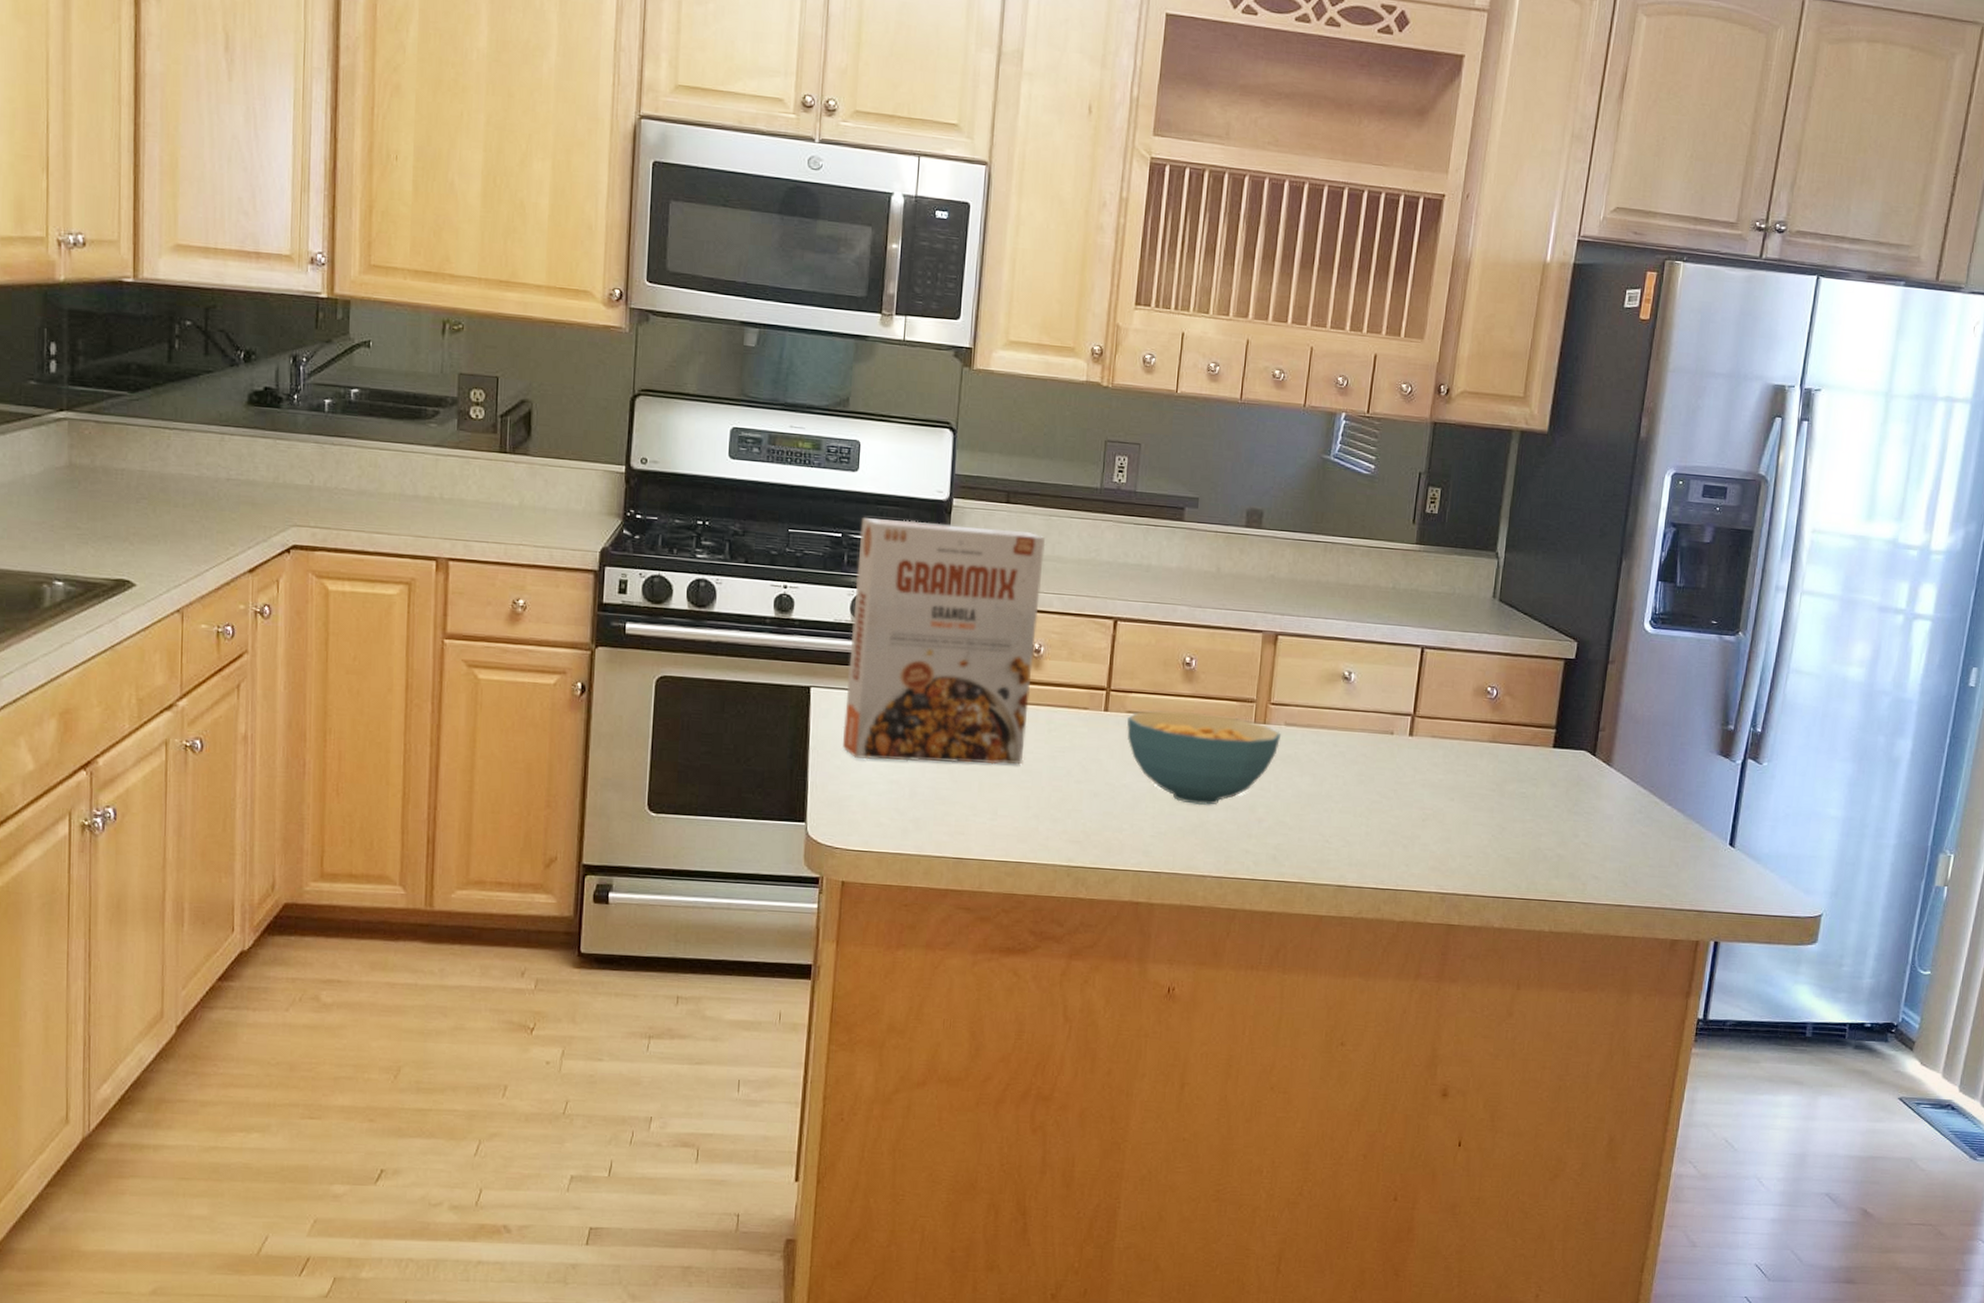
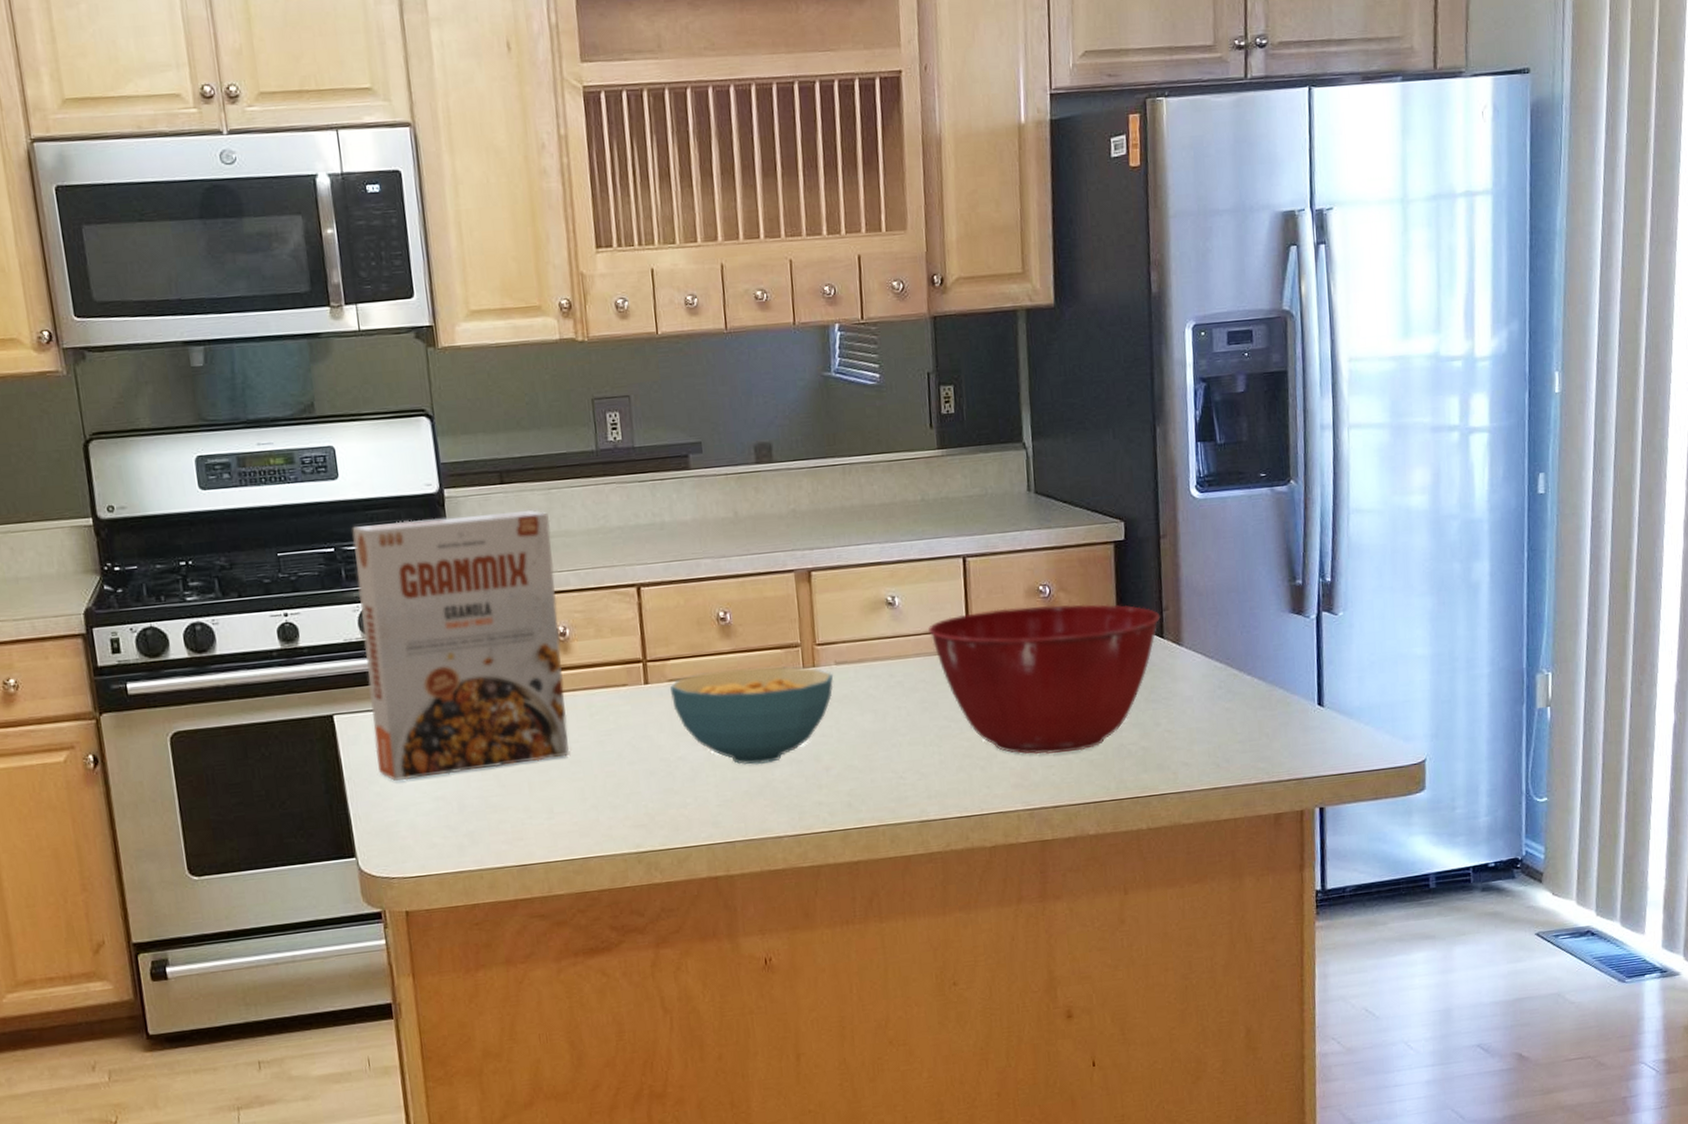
mixing bowl: none [1377,700,1596,848] -> present [928,604,1161,755]

